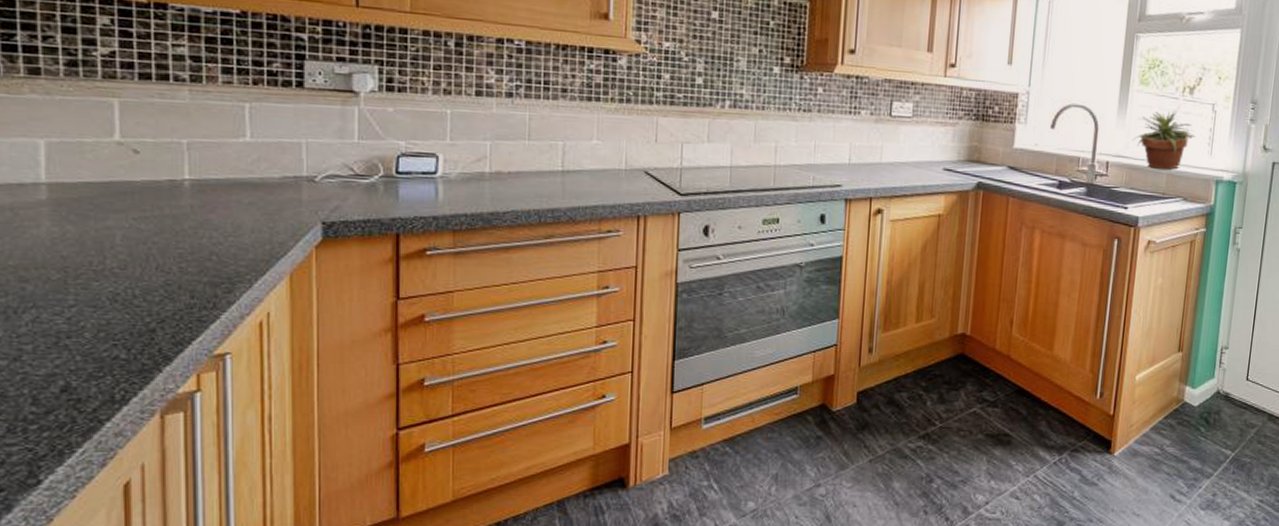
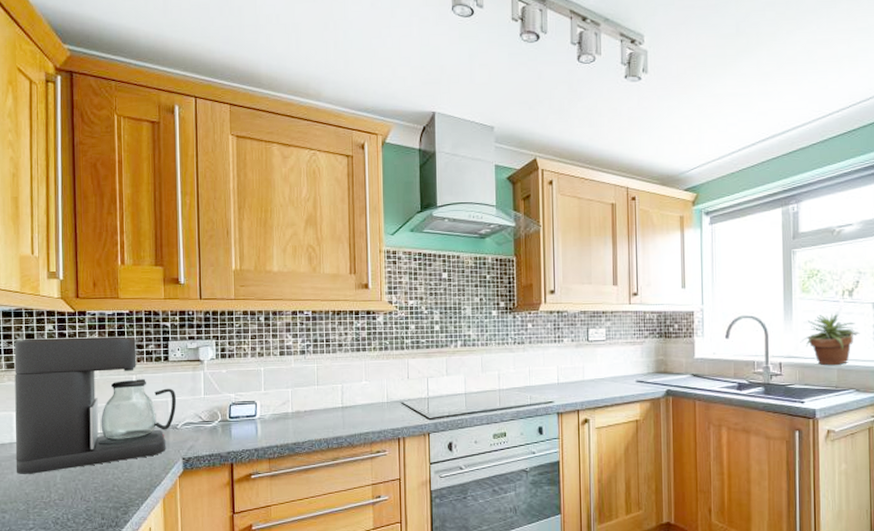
coffee maker: none [41,33,315,231] -> present [14,337,177,475]

